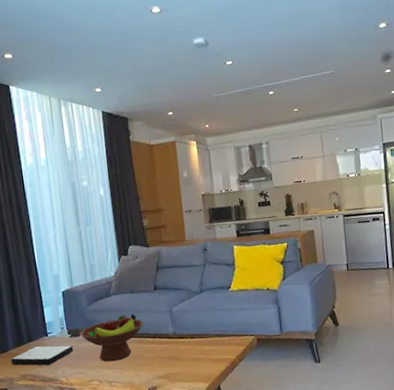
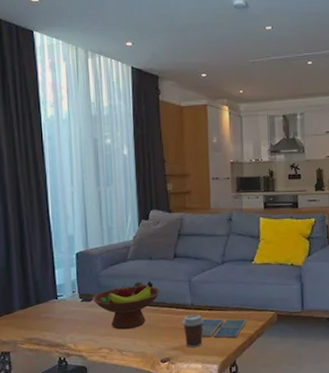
book: present [10,345,73,366] -> none [15,309,84,330]
coffee cup: none [166,343,187,376] -> present [182,314,204,348]
drink coaster: none [185,345,228,365] -> present [201,318,247,339]

